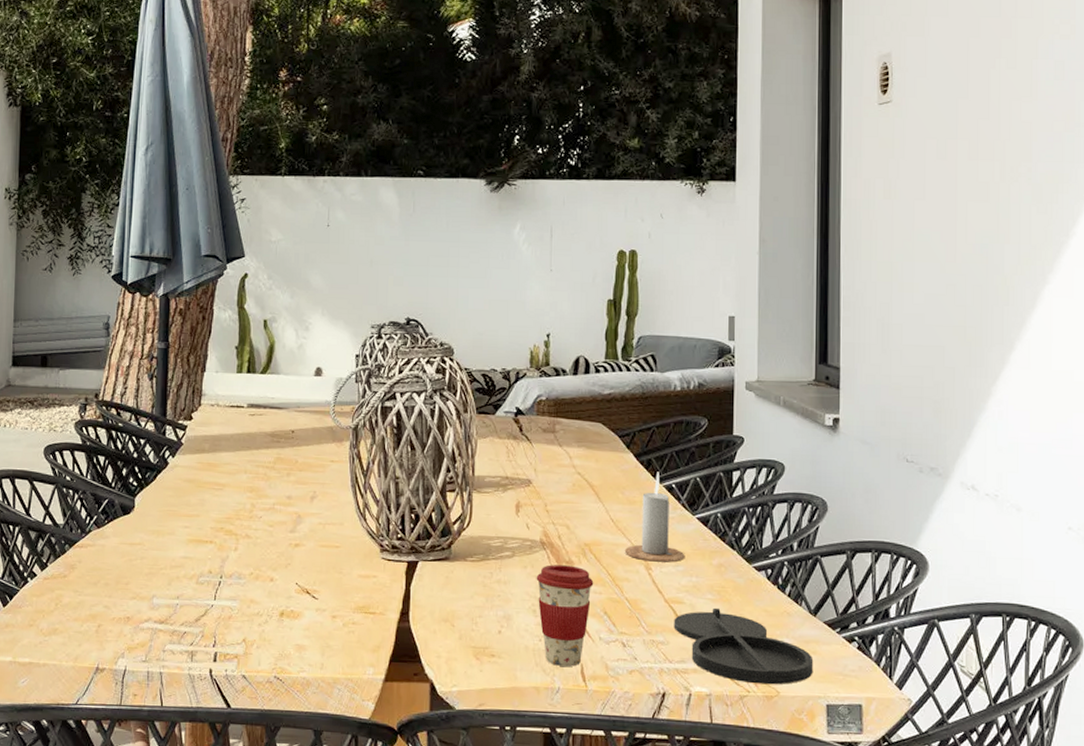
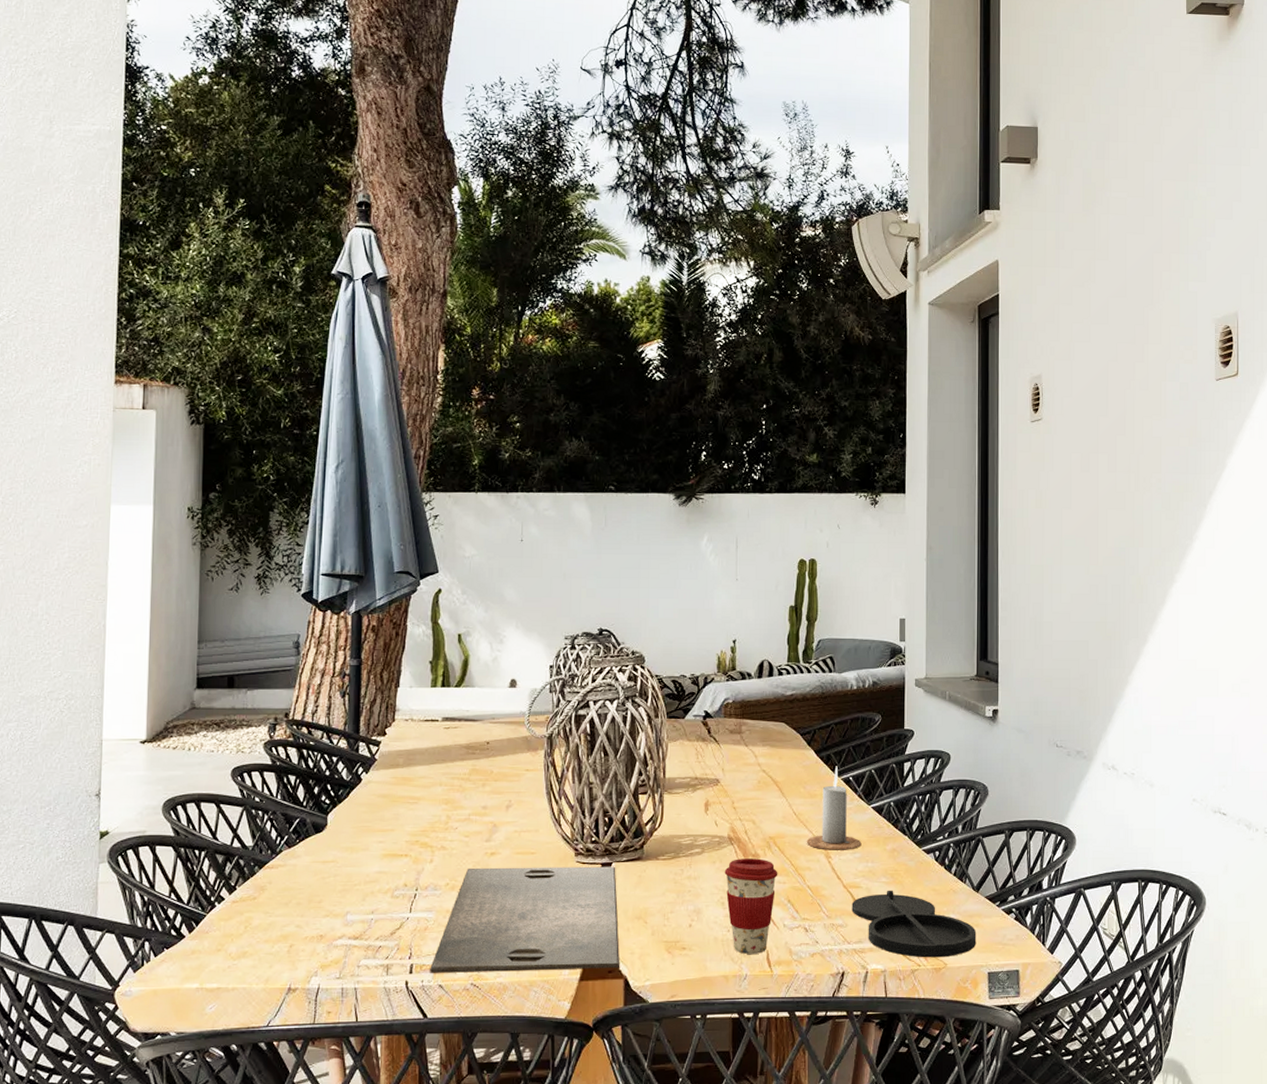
cutting board: none [234,558,426,672] -> present [430,866,620,973]

